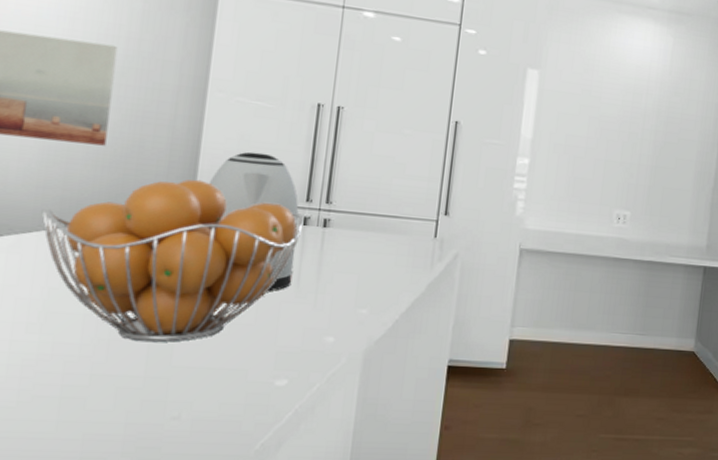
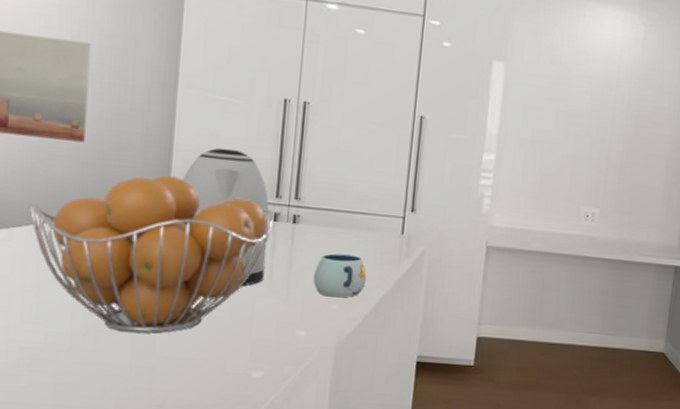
mug: none [343,257,399,302] -> present [313,253,367,298]

